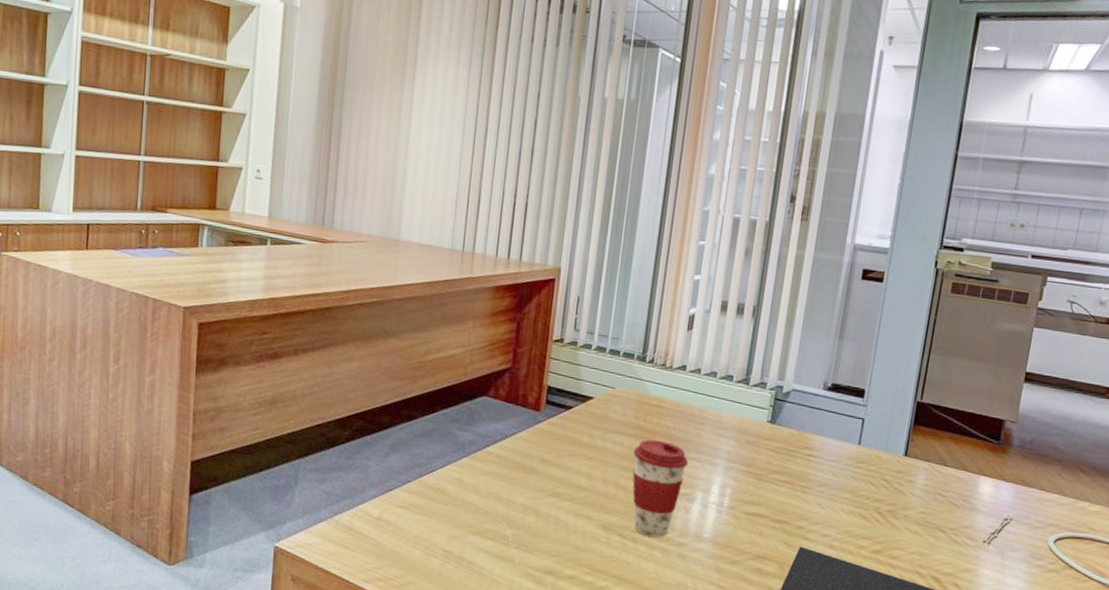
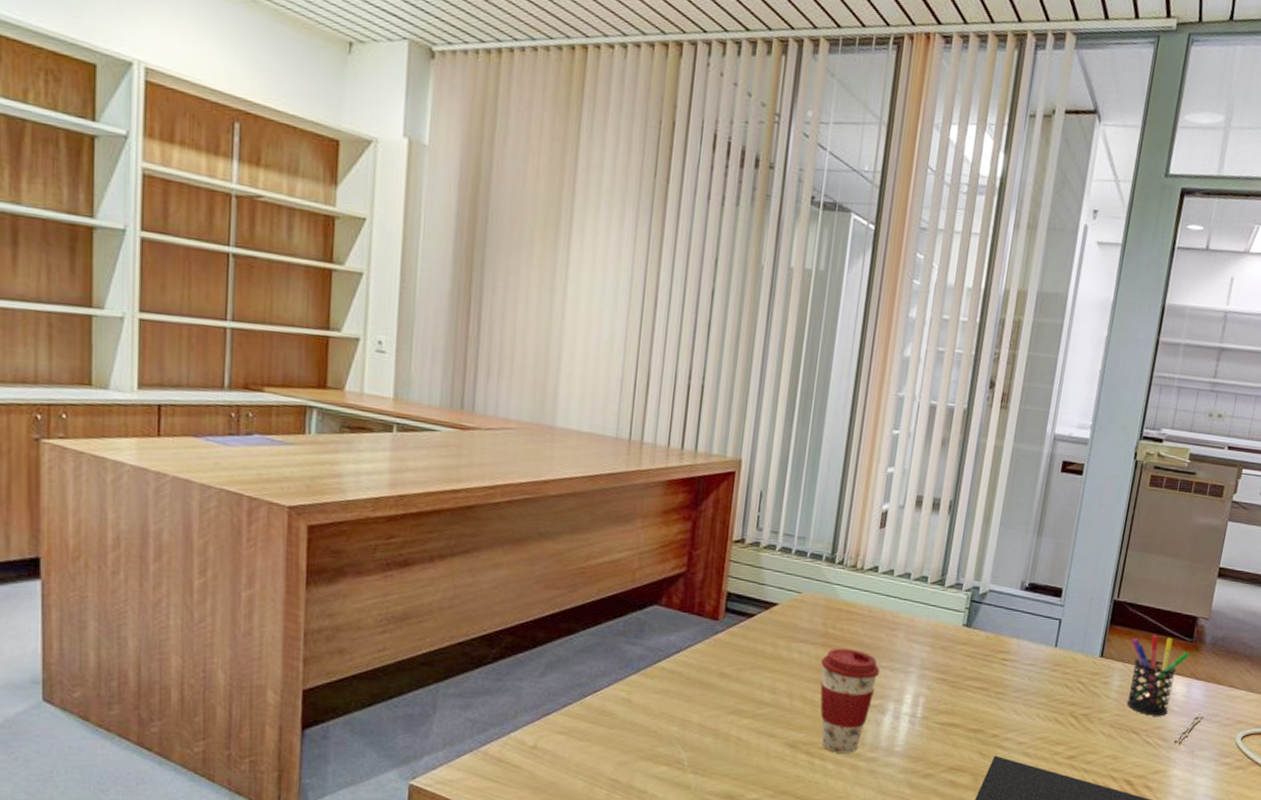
pen holder: none [932,436,997,516] -> present [1126,635,1190,716]

